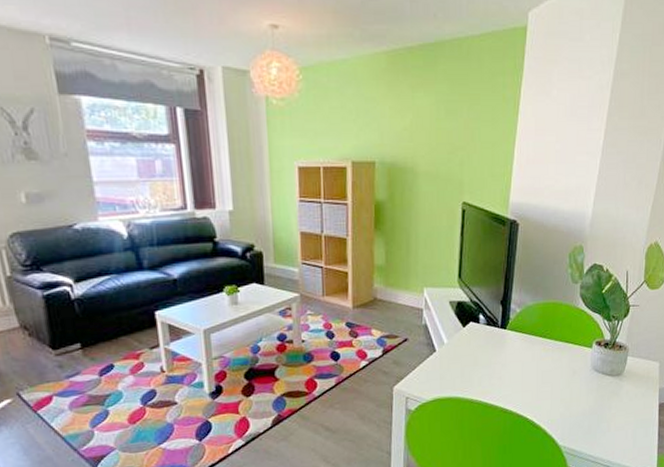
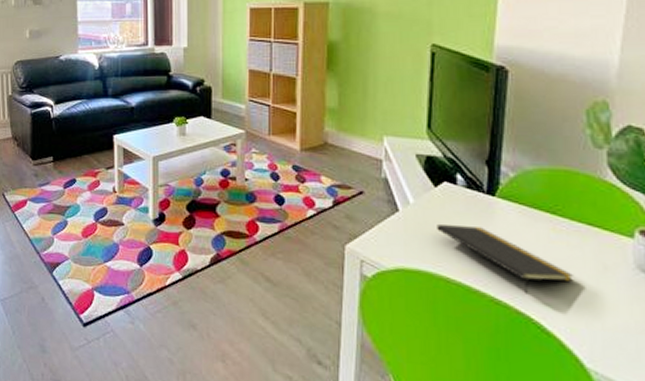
notepad: none [464,355,555,401] -> present [437,224,573,294]

